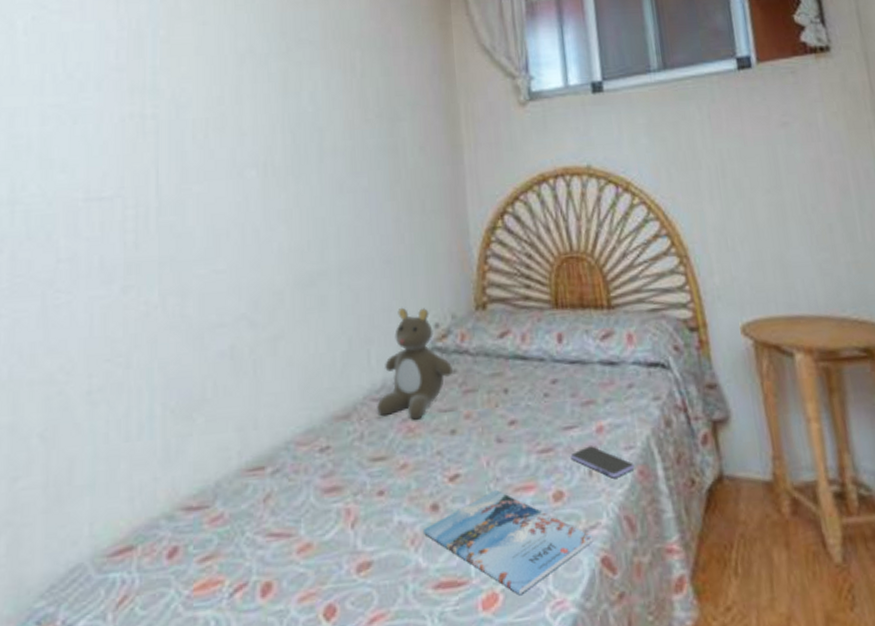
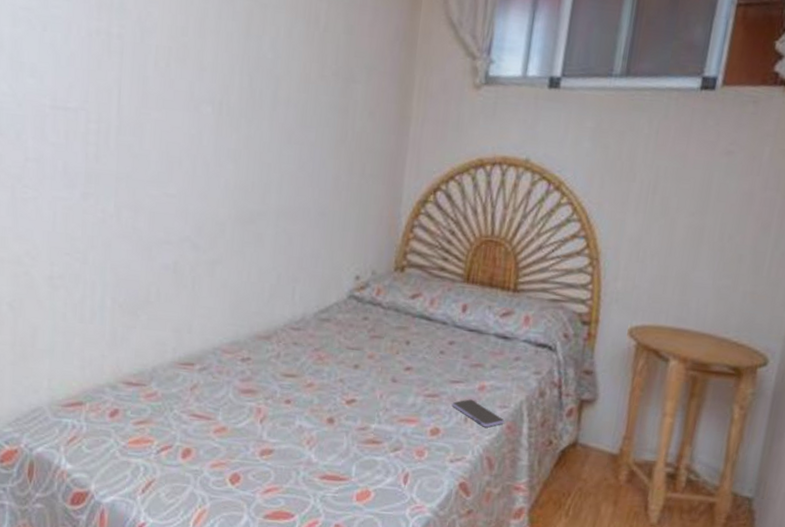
teddy bear: present [377,307,453,420] -> none [294,256,365,351]
magazine: present [424,489,594,596] -> none [319,417,457,496]

